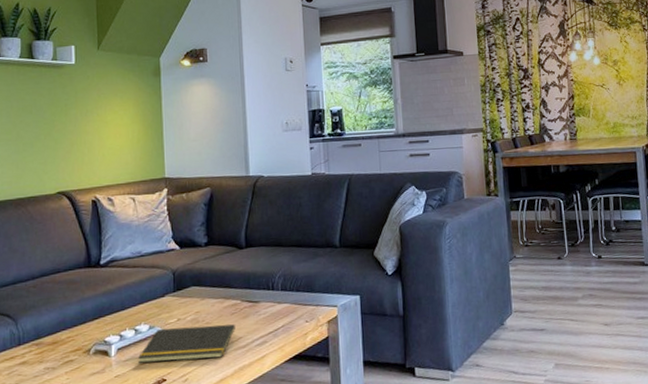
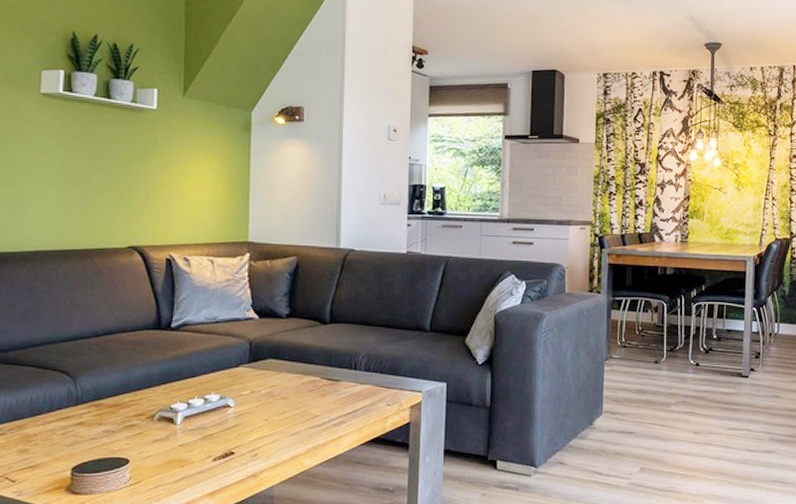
notepad: present [138,324,235,363] -> none [206,399,312,435]

